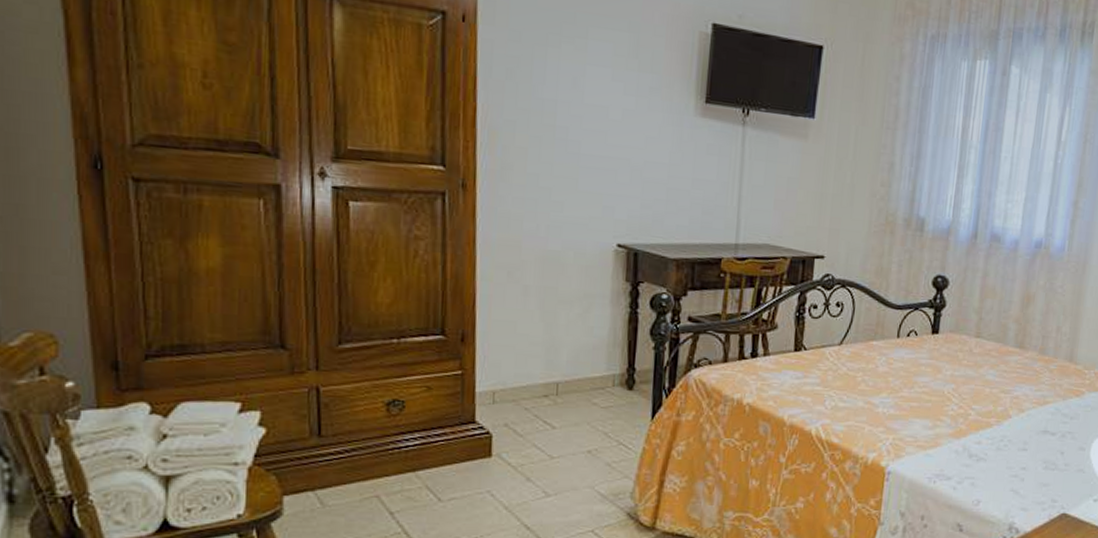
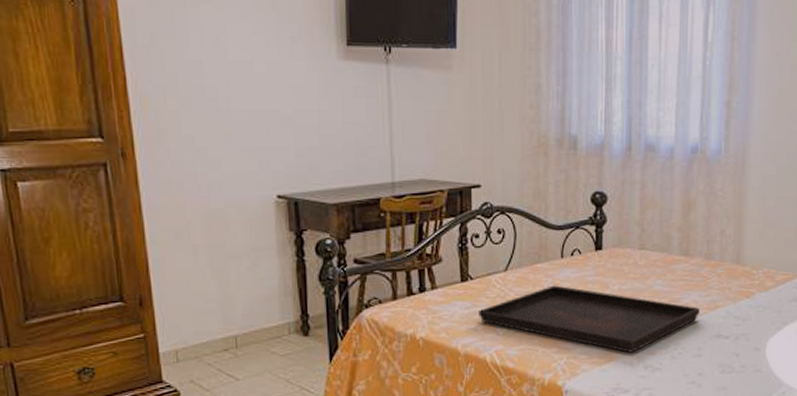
serving tray: none [808,364,1029,440] -> present [479,285,700,353]

